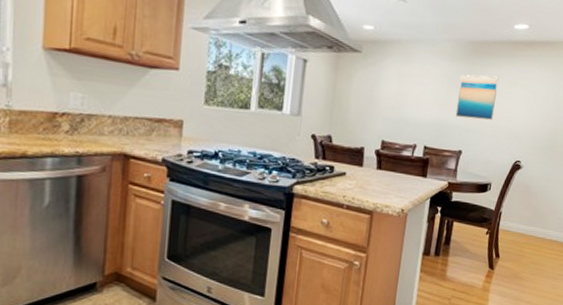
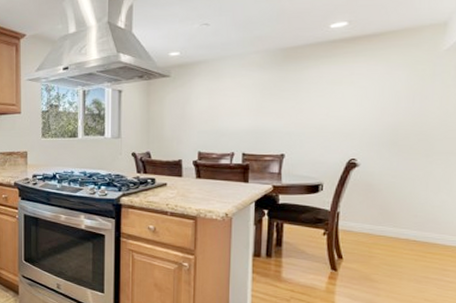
wall art: present [455,74,499,120] -> none [273,78,318,123]

